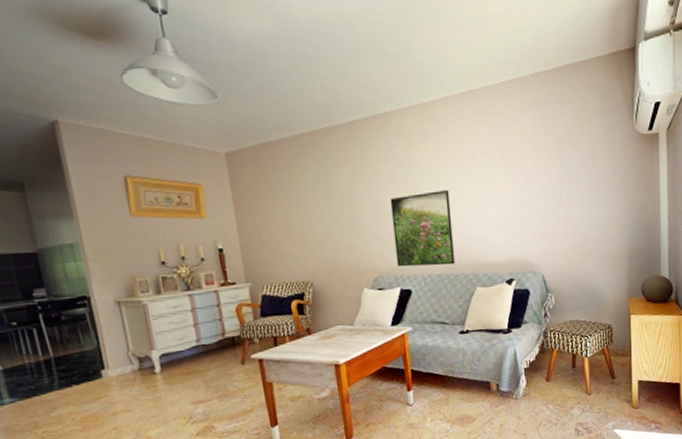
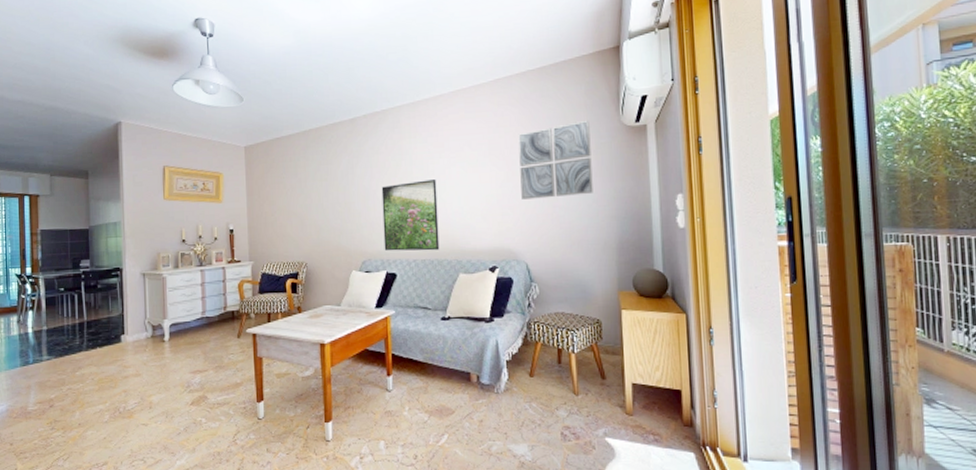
wall art: none [533,127,607,210] -> present [518,120,593,200]

